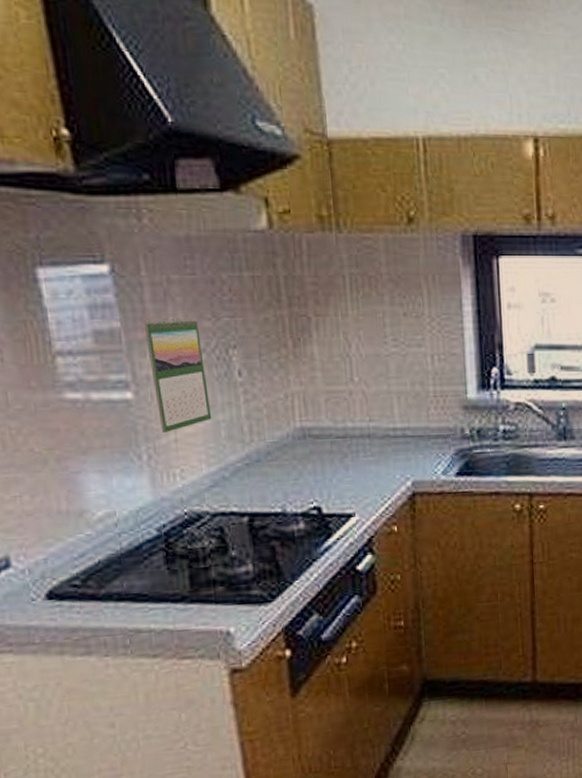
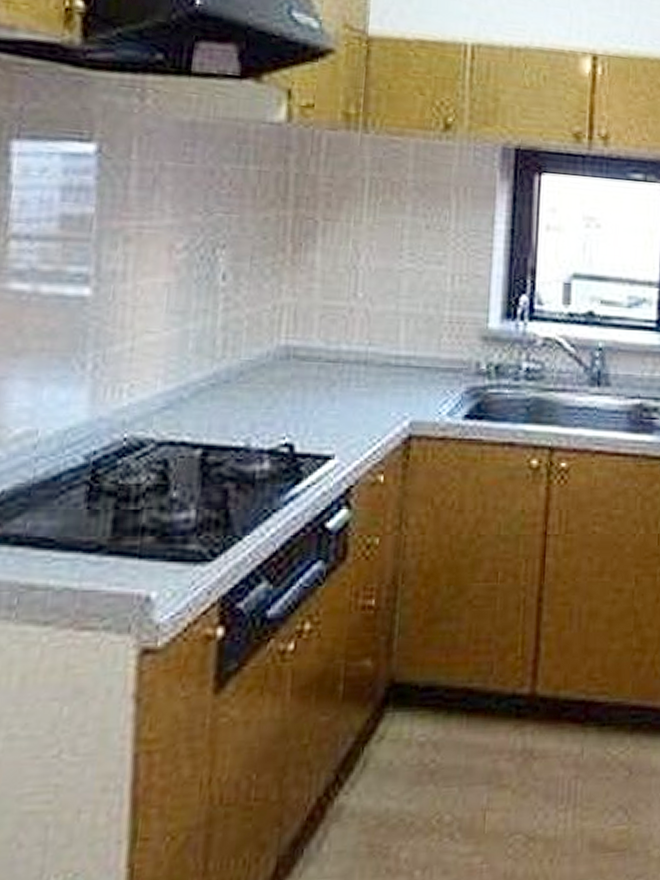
calendar: present [143,316,212,433] -> none [116,206,186,339]

